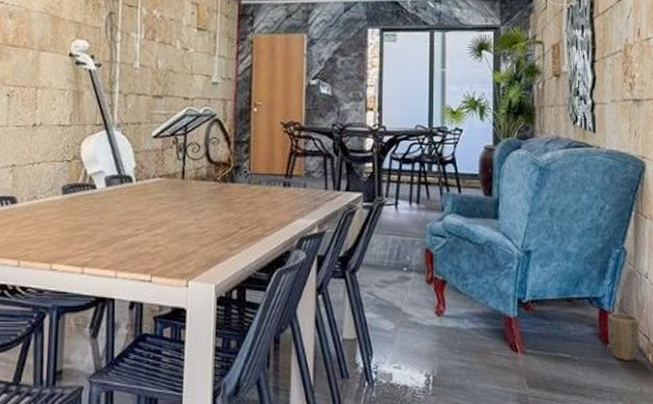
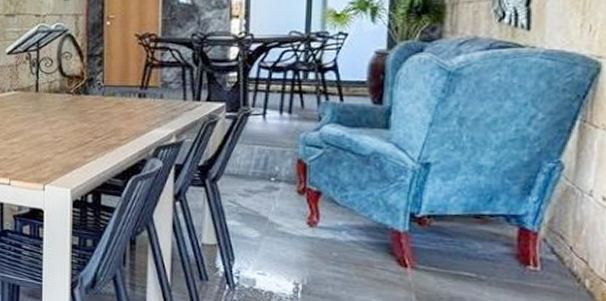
plant pot: present [608,313,640,360] -> none [529,232,576,285]

